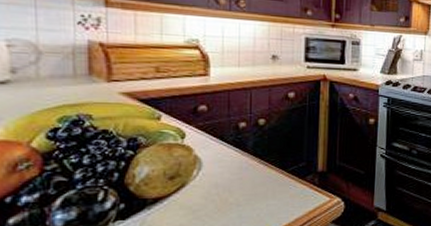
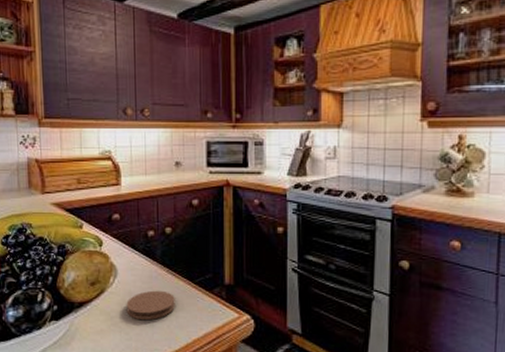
coaster: none [211,180,266,211] -> present [126,290,175,320]

